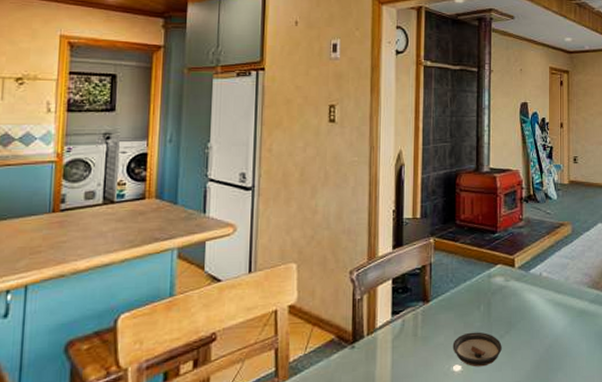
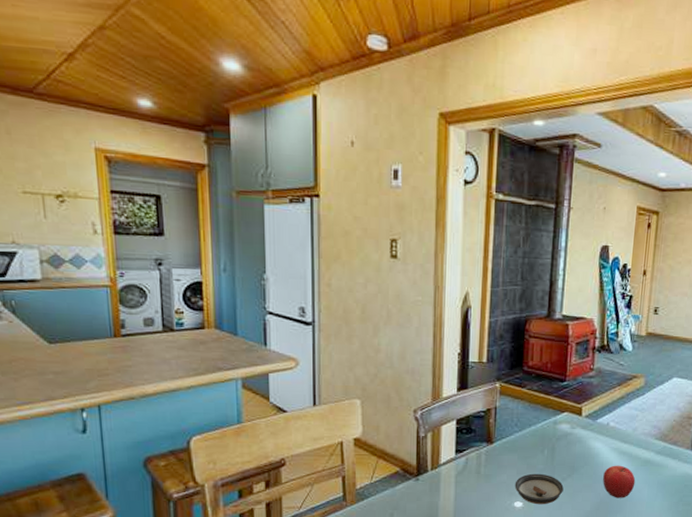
fruit: none [541,317,573,354] -> present [603,465,636,498]

